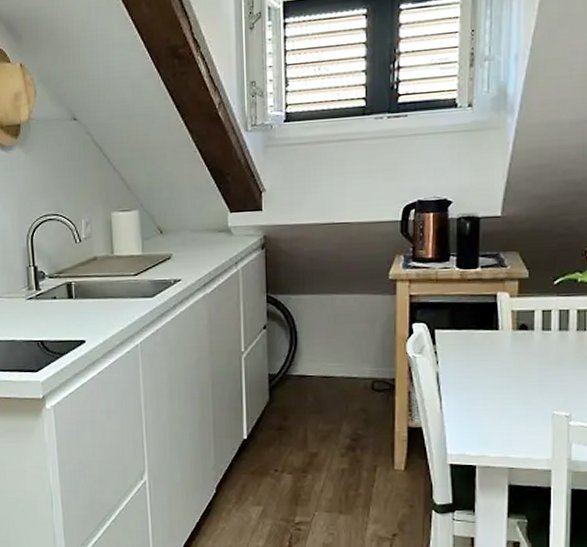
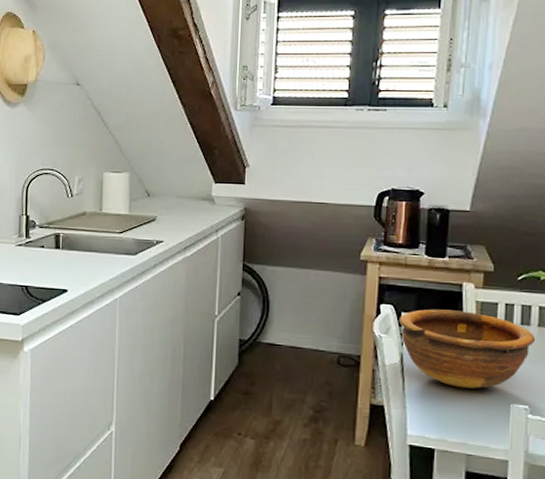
bowl: none [432,322,575,402] -> present [398,309,536,389]

